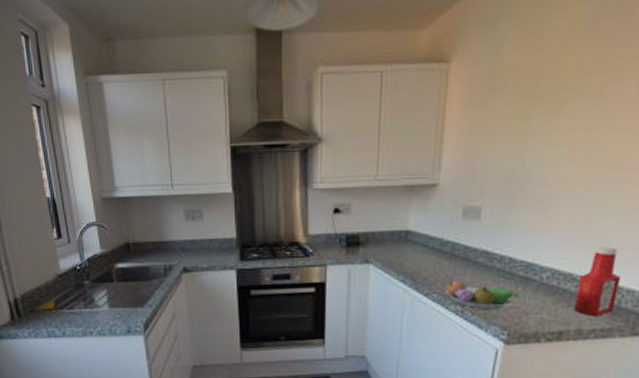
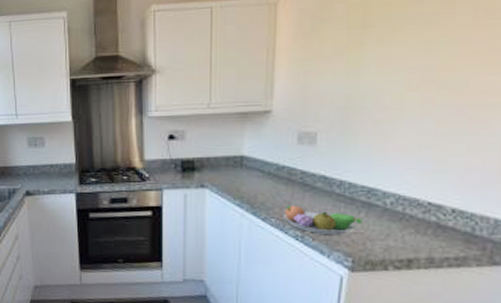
ketchup bottle: present [573,247,622,316] -> none [422,172,473,244]

